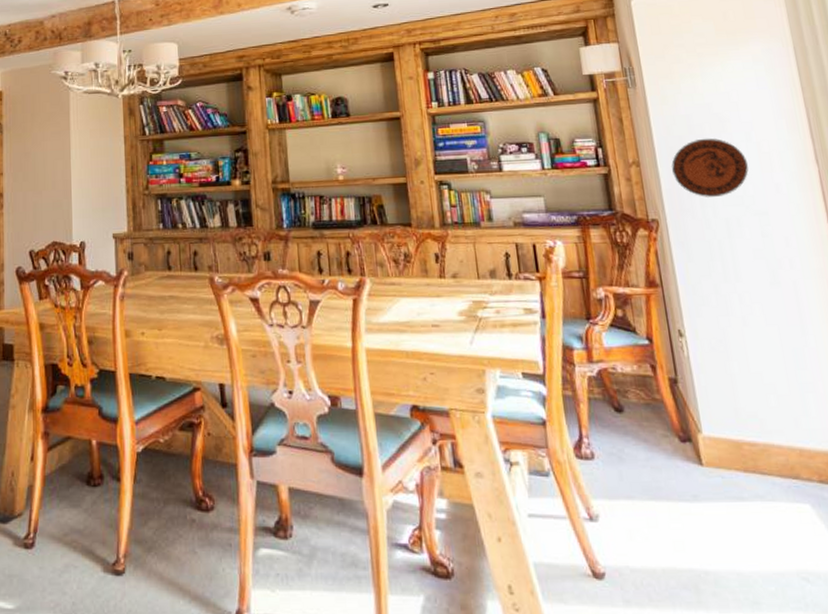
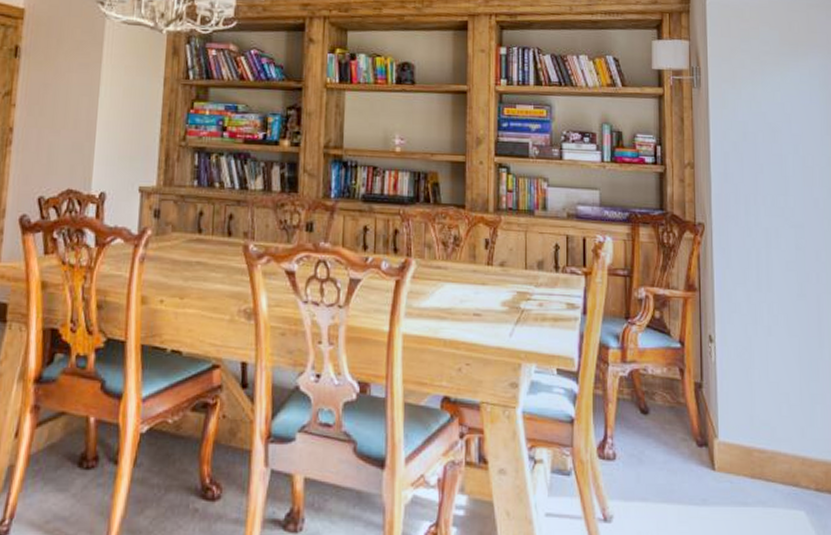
decorative plate: present [671,138,749,197] -> none [723,146,792,206]

